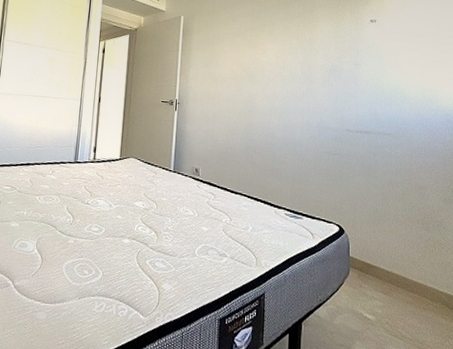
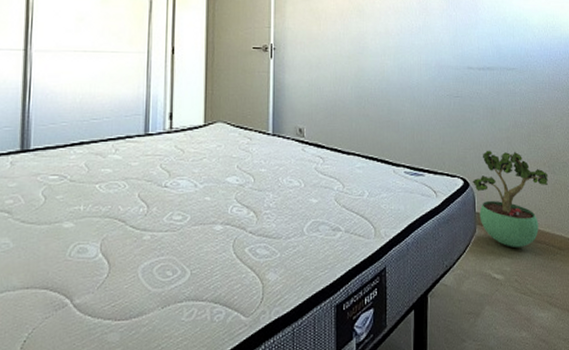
potted plant: none [348,203,422,293] -> present [473,150,549,247]

